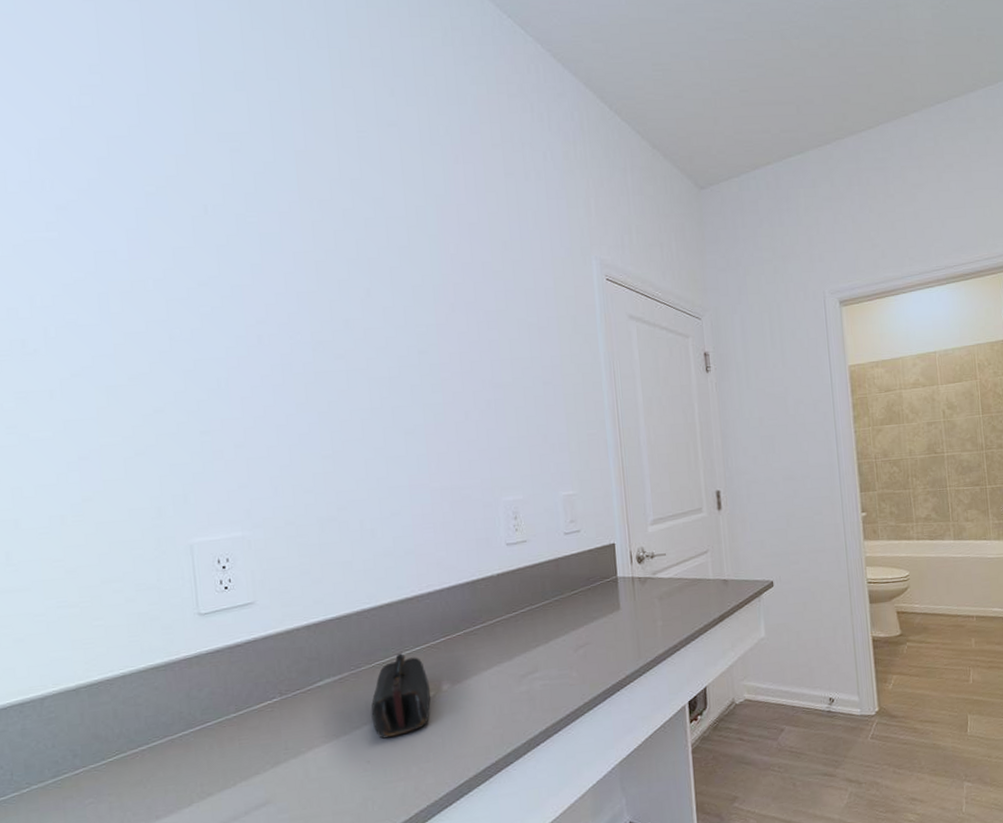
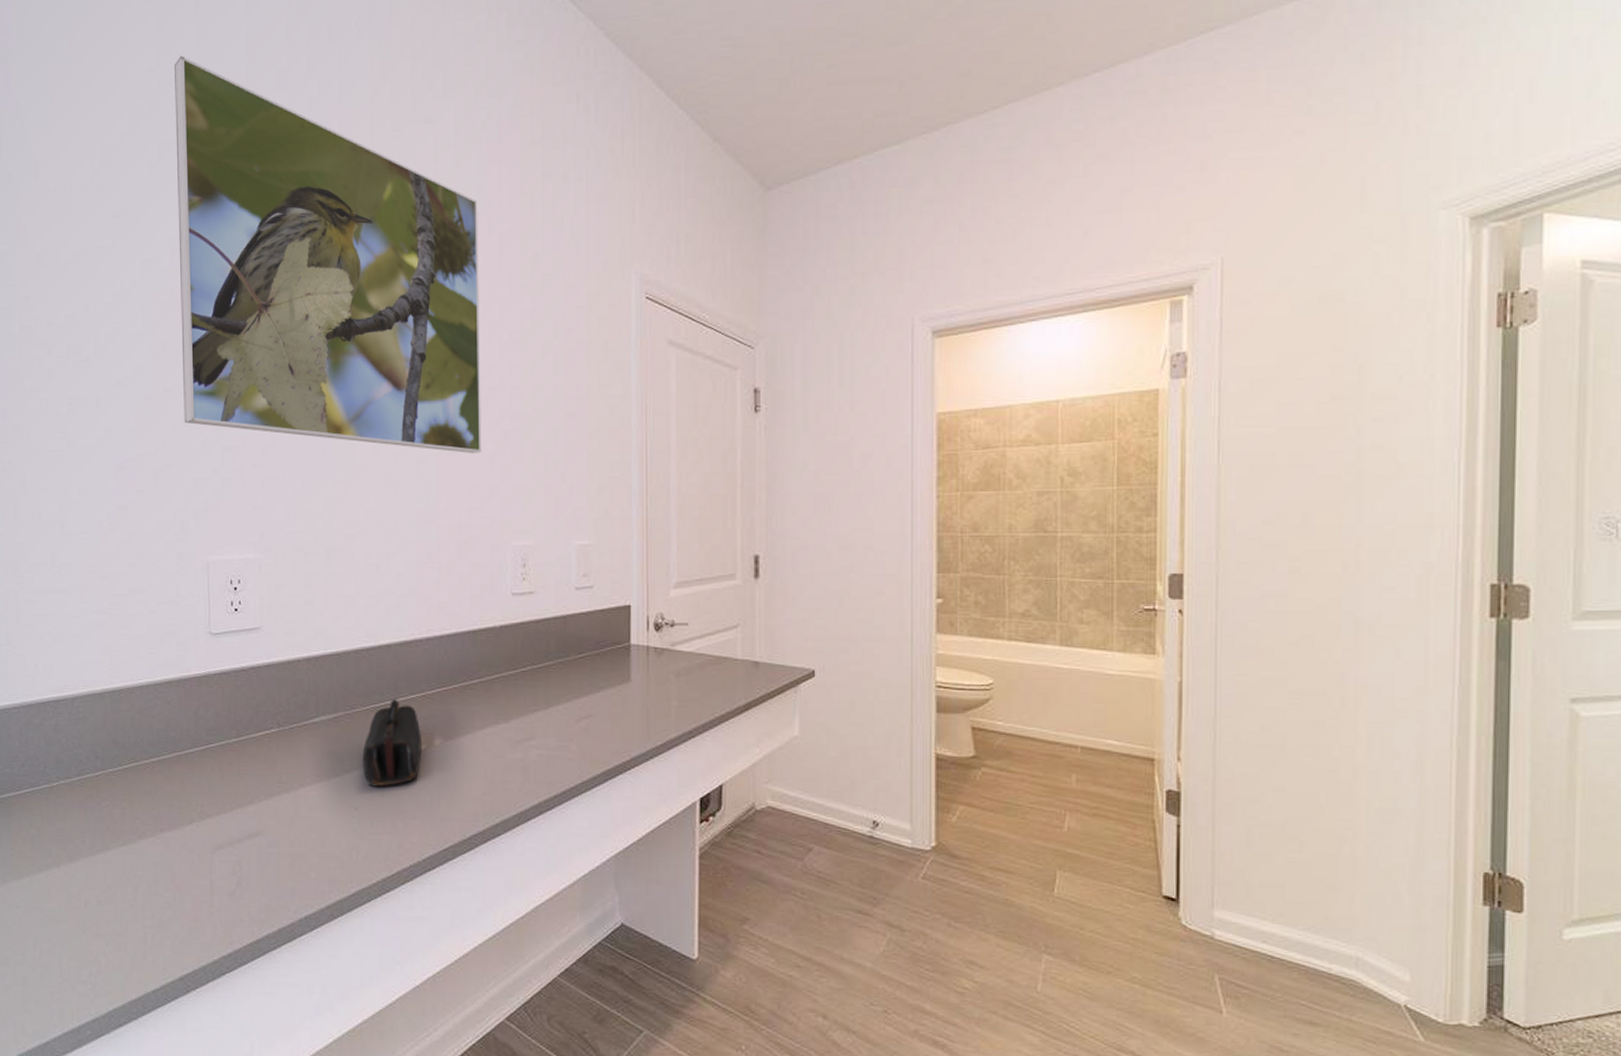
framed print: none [119,54,468,422] -> present [174,56,482,453]

